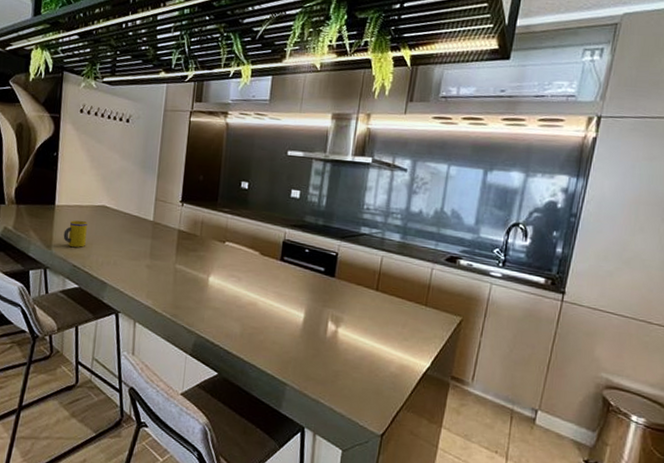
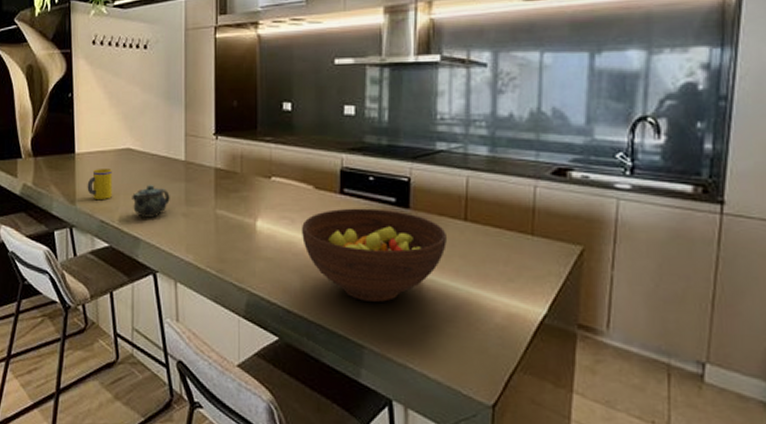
teapot: none [103,238,137,267] -> present [132,184,170,218]
fruit bowl: none [246,272,361,350] -> present [302,208,447,302]

